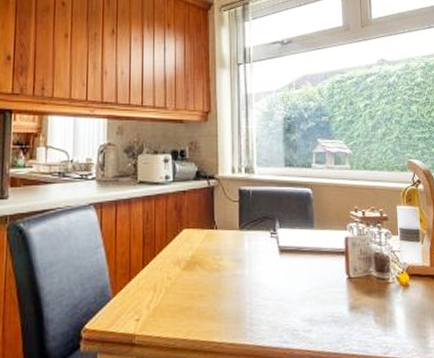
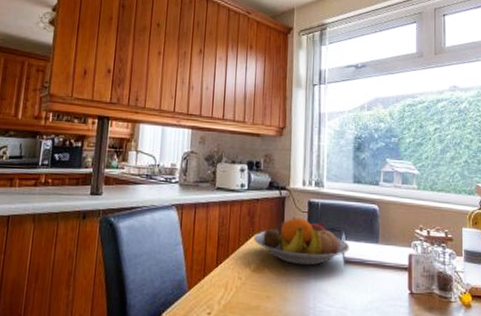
fruit bowl: none [182,206,285,259] -> present [254,216,350,266]

